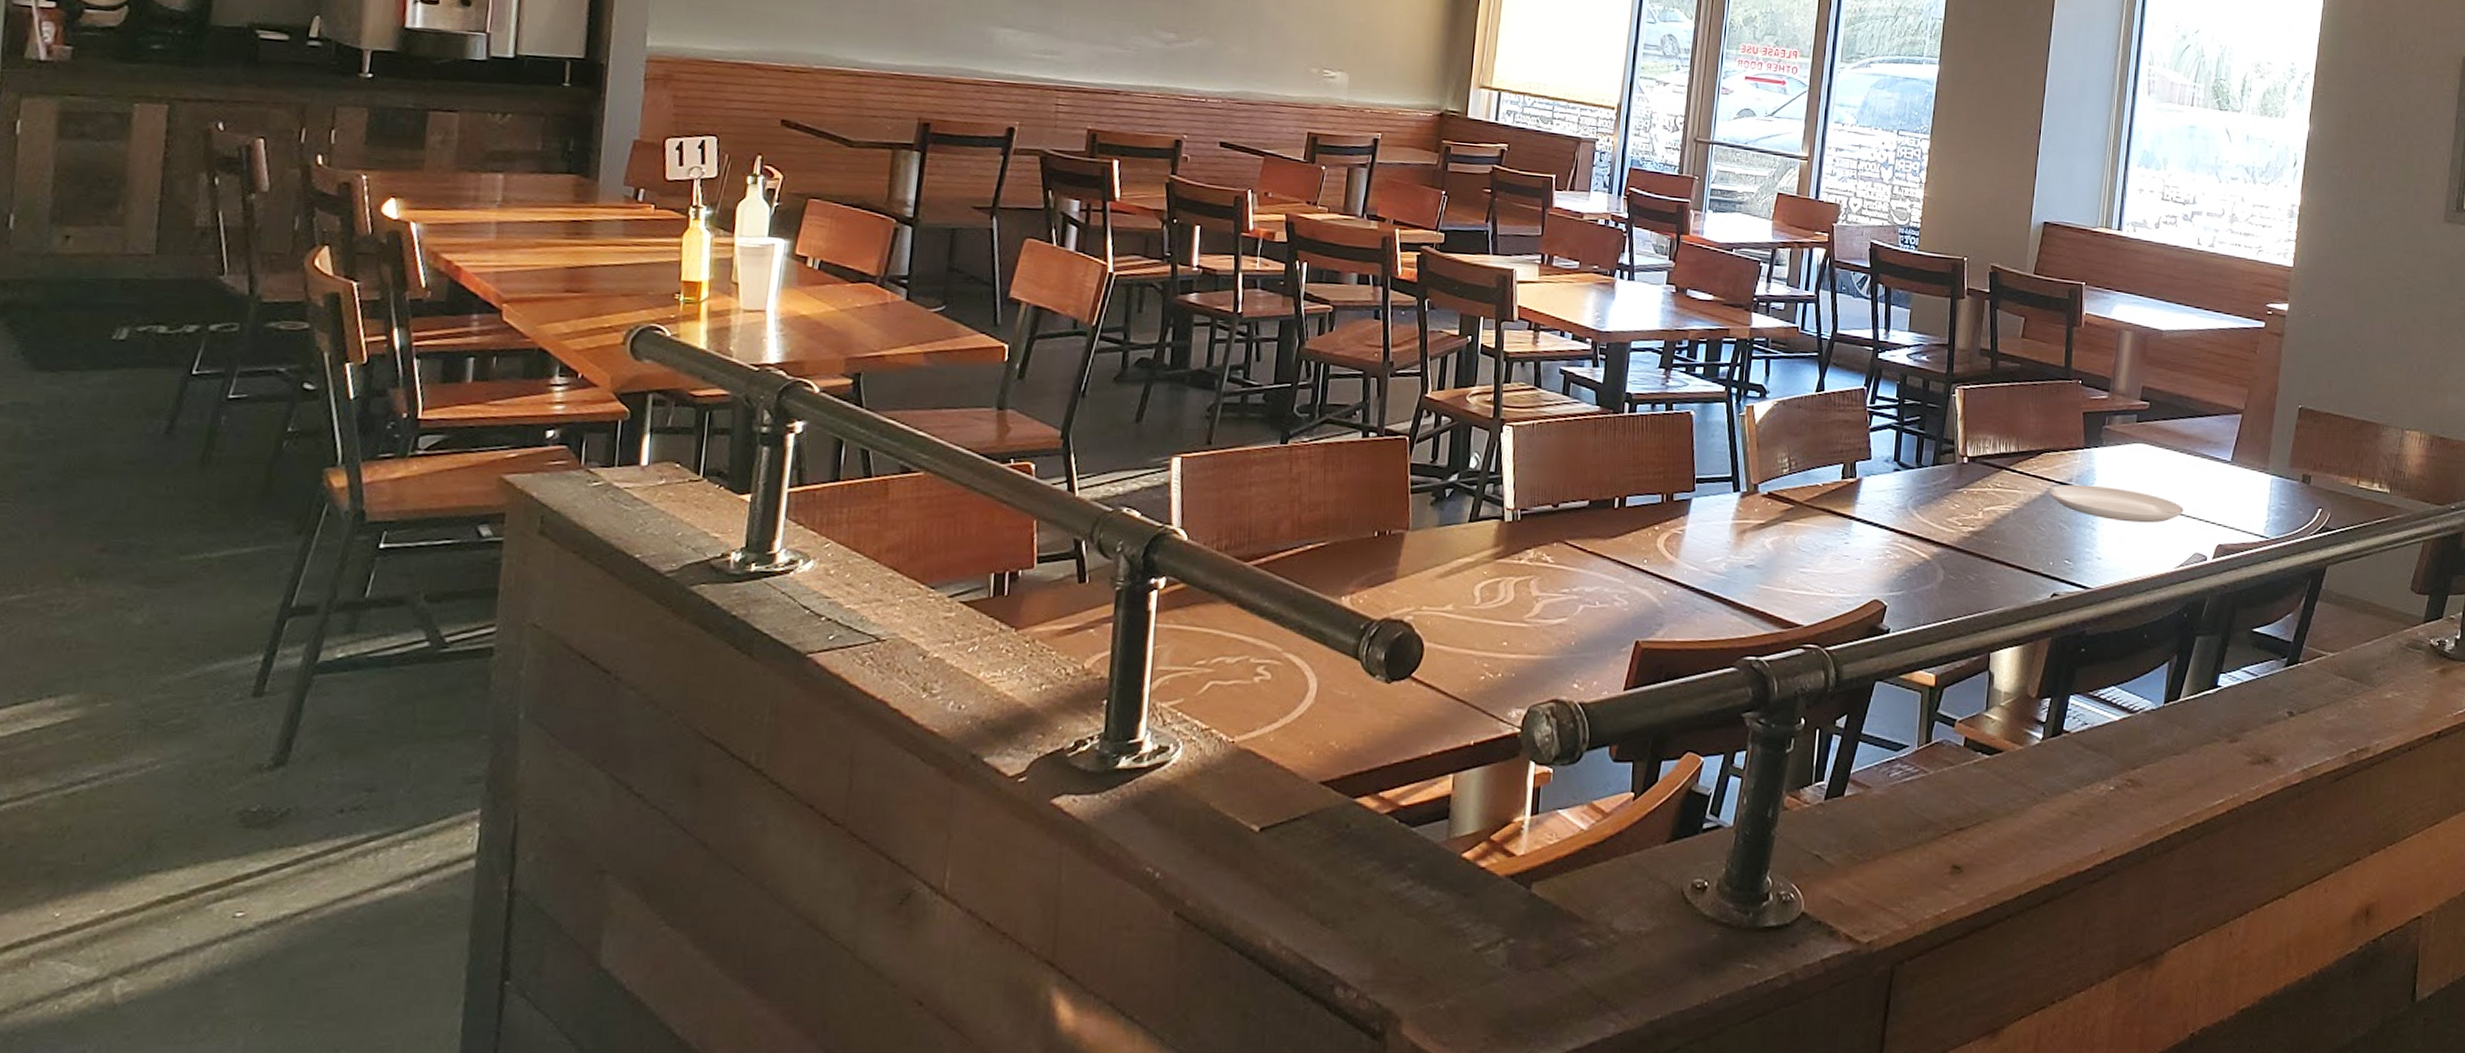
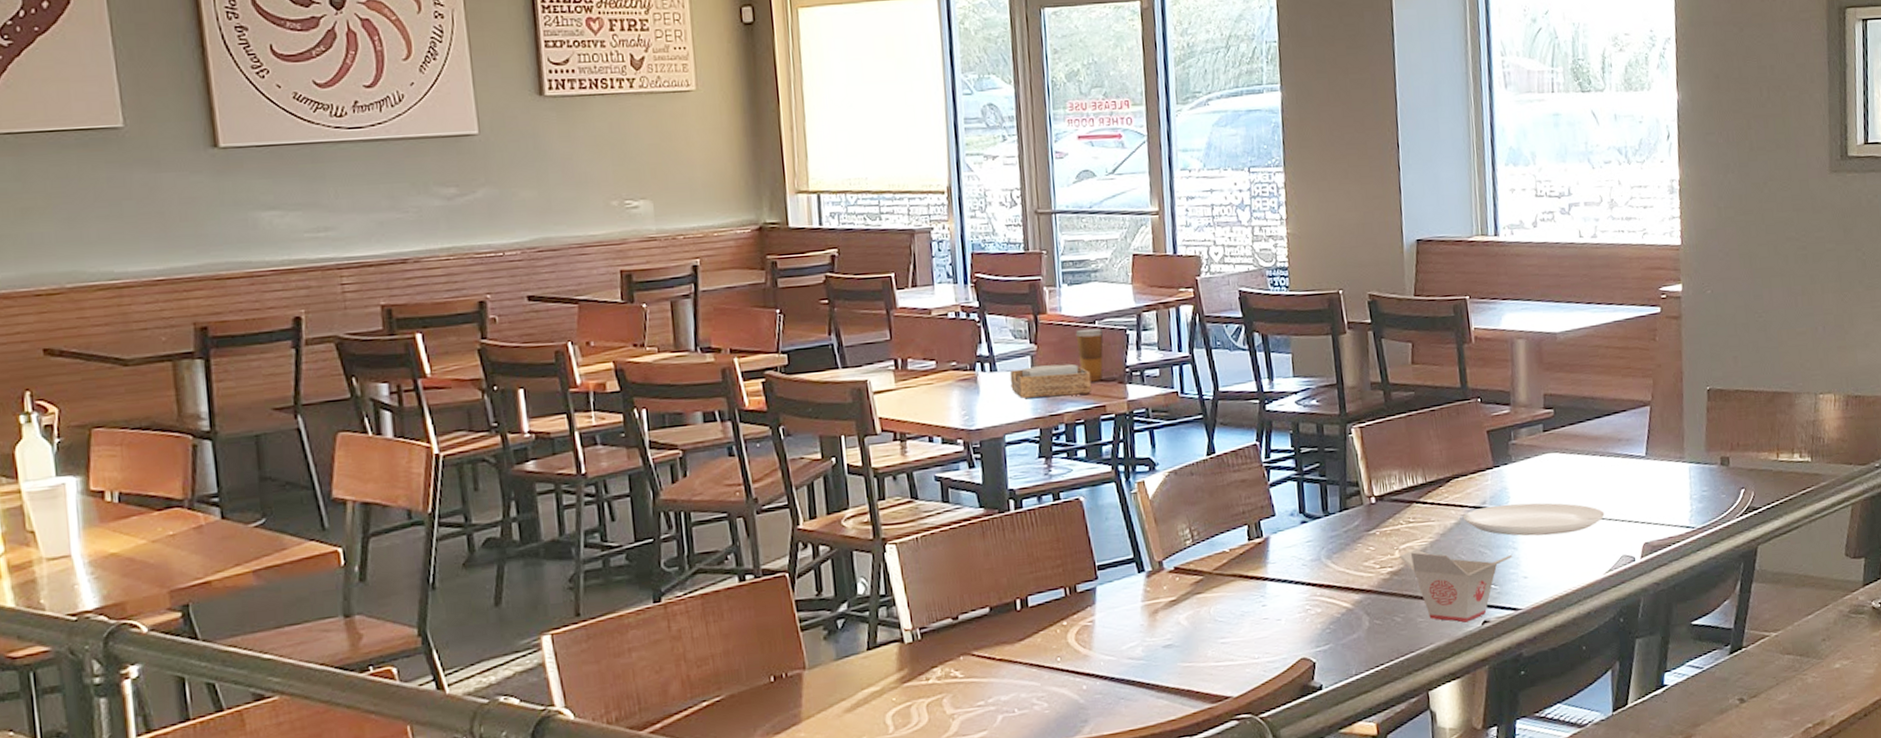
napkin holder: none [1644,281,1721,316] -> present [1009,363,1092,399]
beverage cup: none [1711,254,1738,307] -> present [1076,328,1103,383]
takeout container: none [1982,513,2090,592] -> present [1399,549,1513,623]

